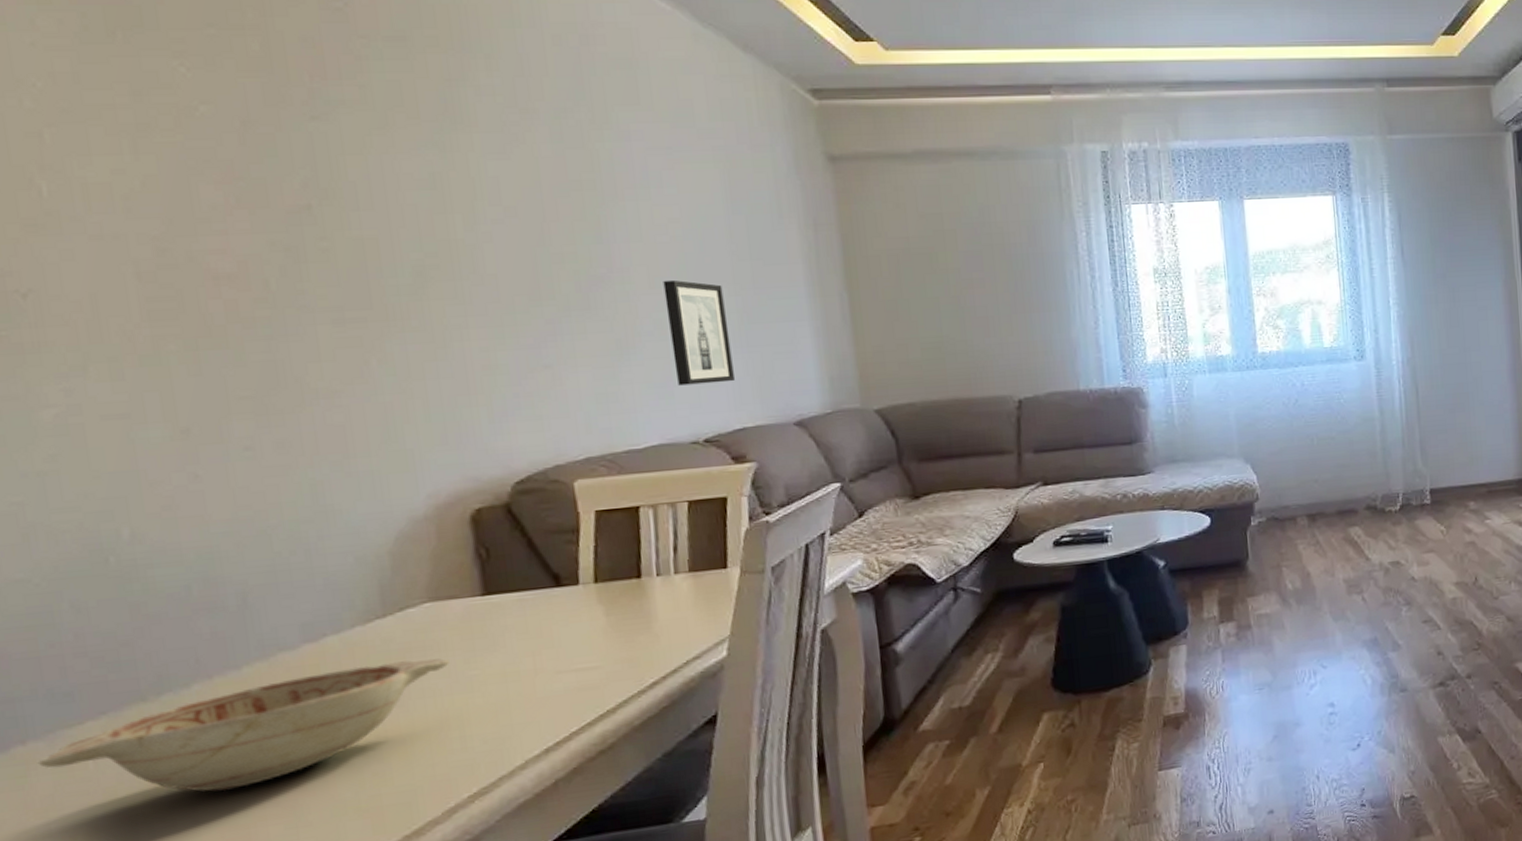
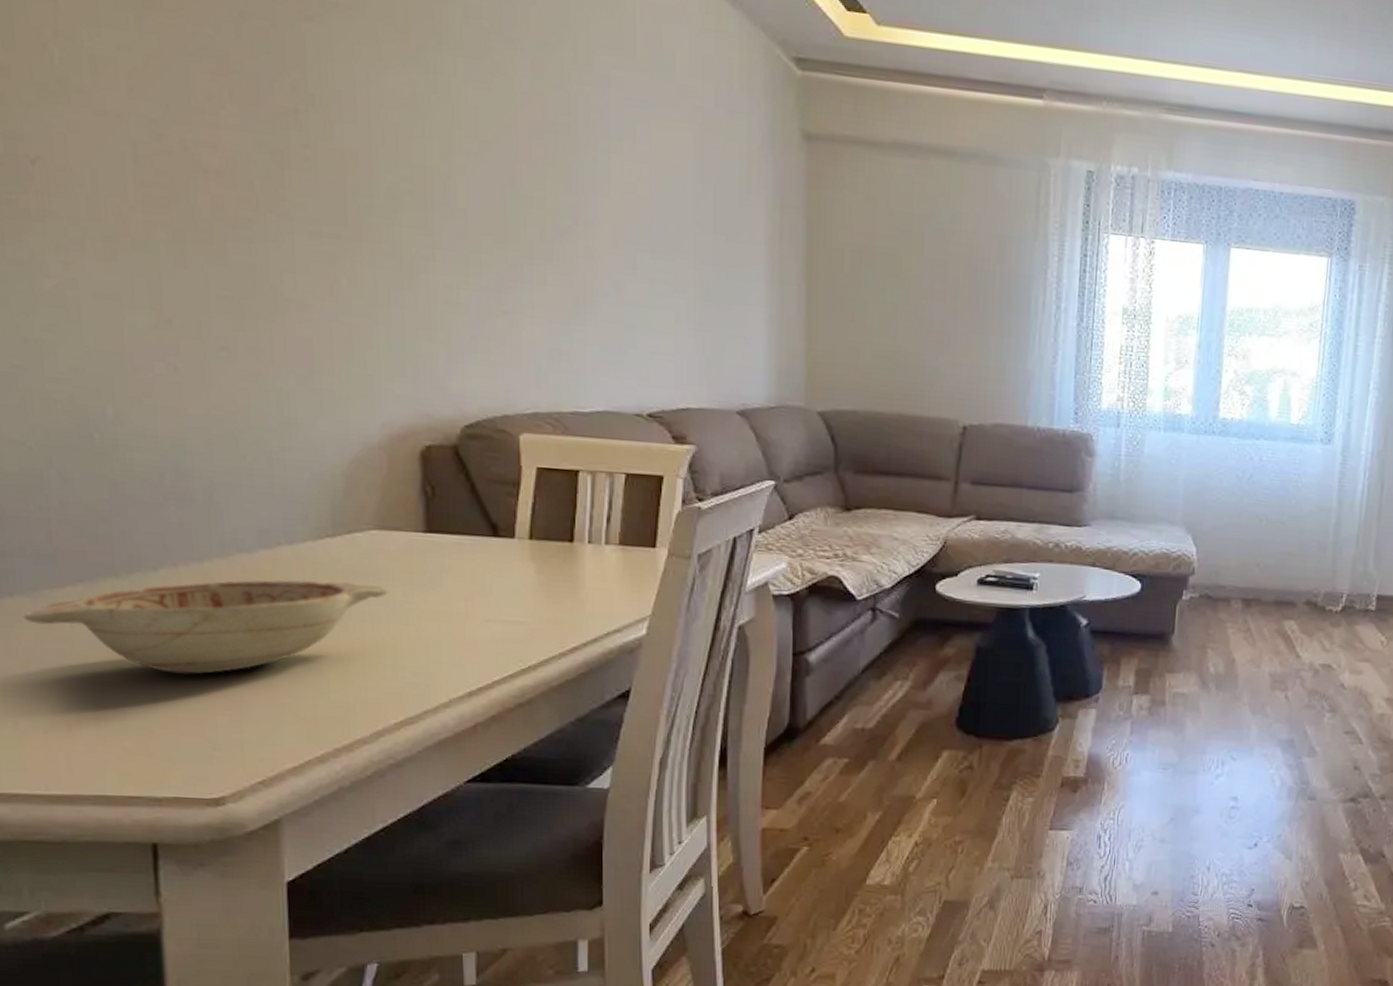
wall art: present [663,279,734,386] -> none [625,241,684,359]

